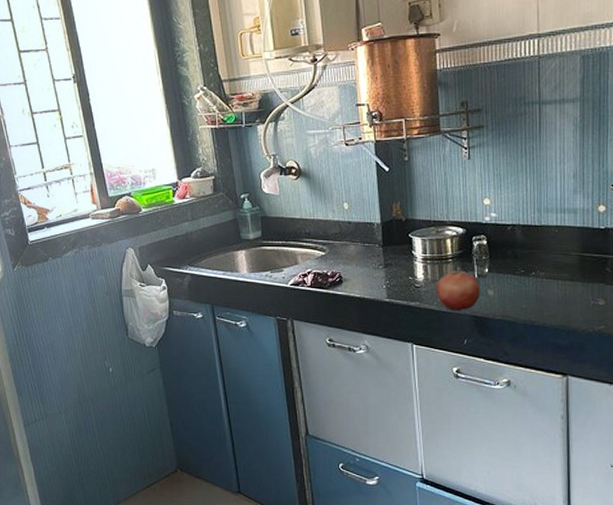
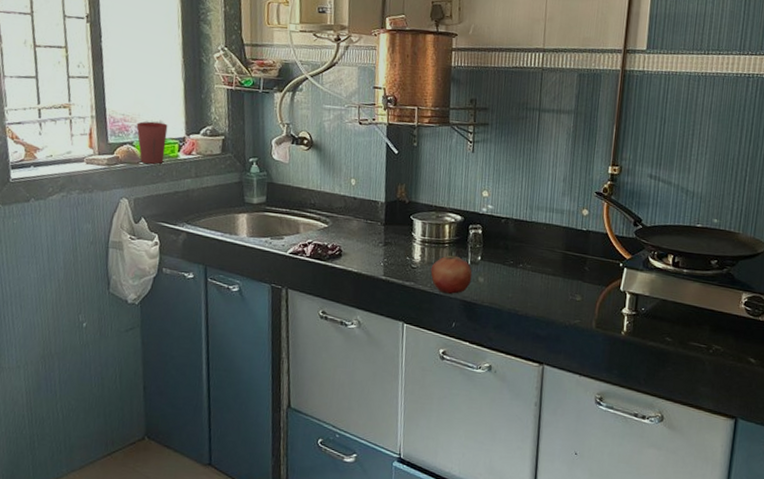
cup: none [132,170,161,212] -> present [136,121,168,164]

